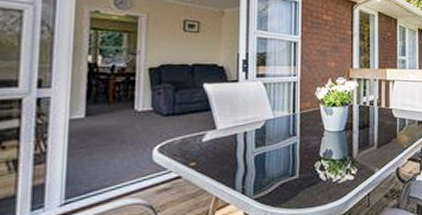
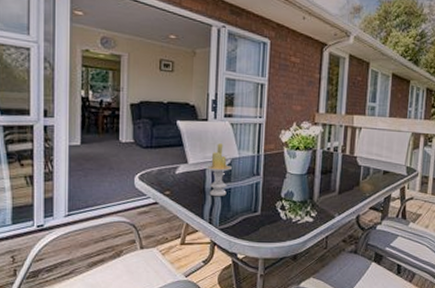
candle: none [237,105,266,164] -> present [205,143,232,197]

